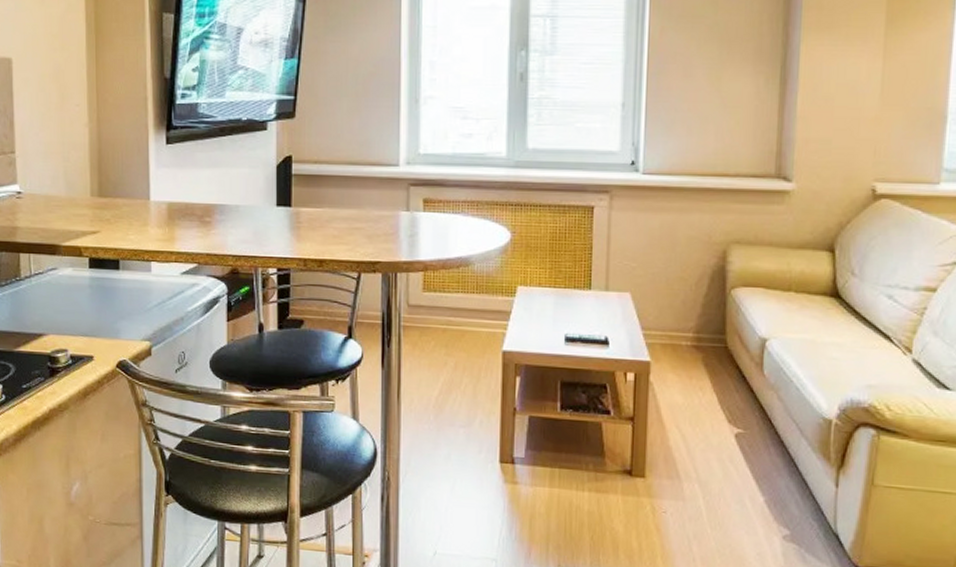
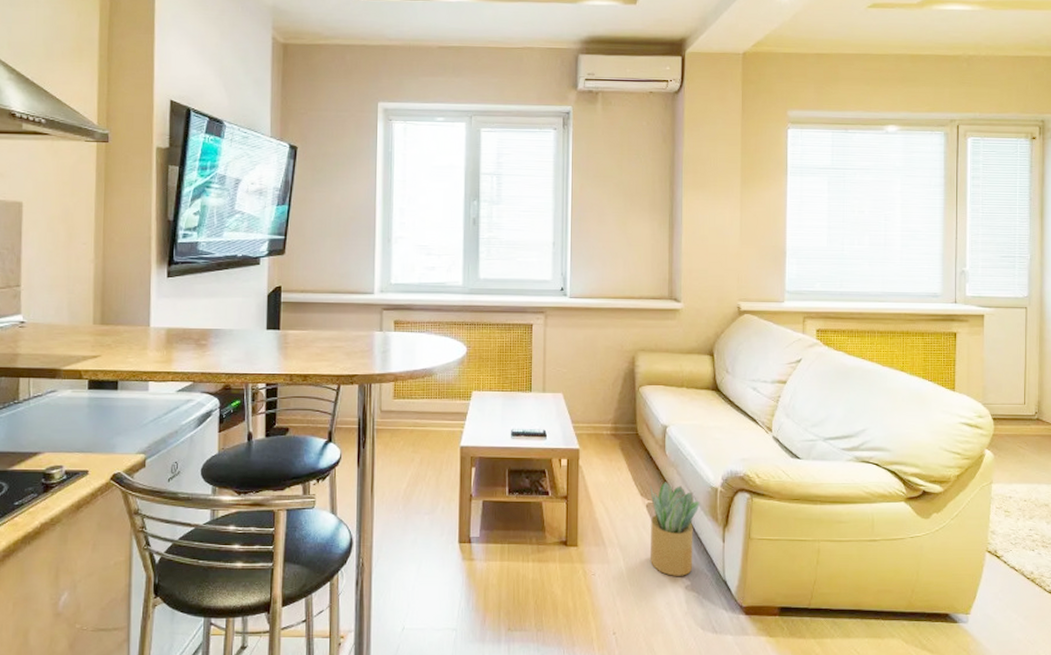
potted plant: none [738,408,807,524] -> present [650,482,700,576]

